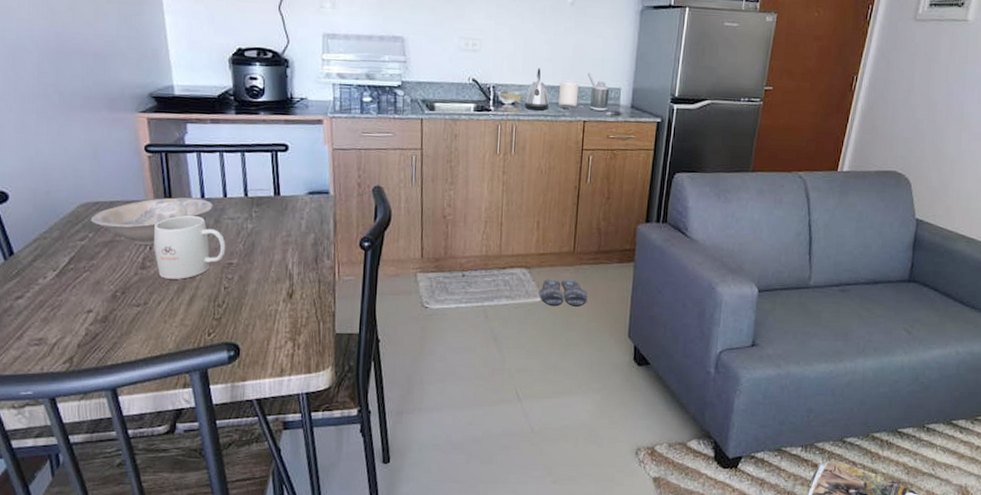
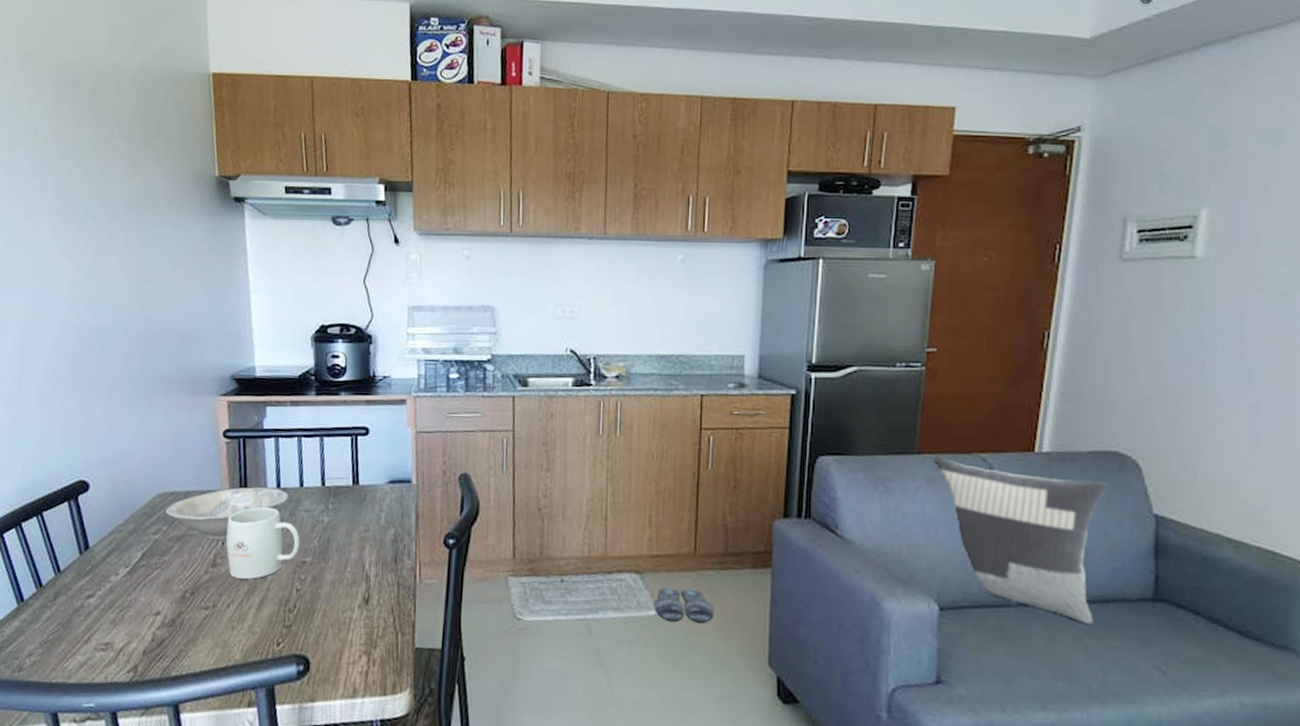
kettle: present [524,68,550,112] -> none [630,335,660,385]
canister: present [557,80,586,111] -> none [668,348,703,384]
soap dispenser: present [587,73,610,111] -> none [704,338,731,383]
pillow: none [764,174,886,300] -> present [935,457,1107,625]

